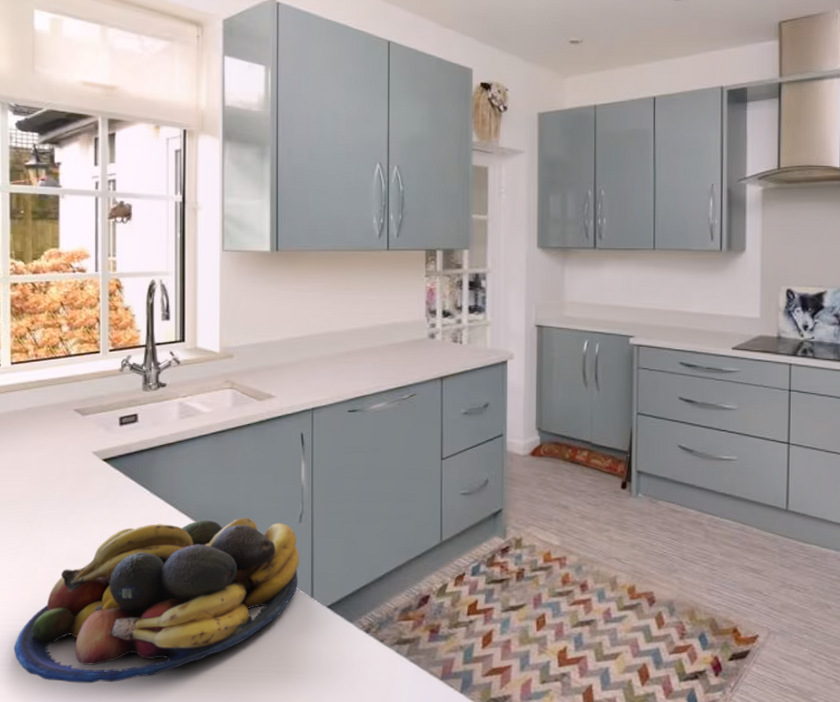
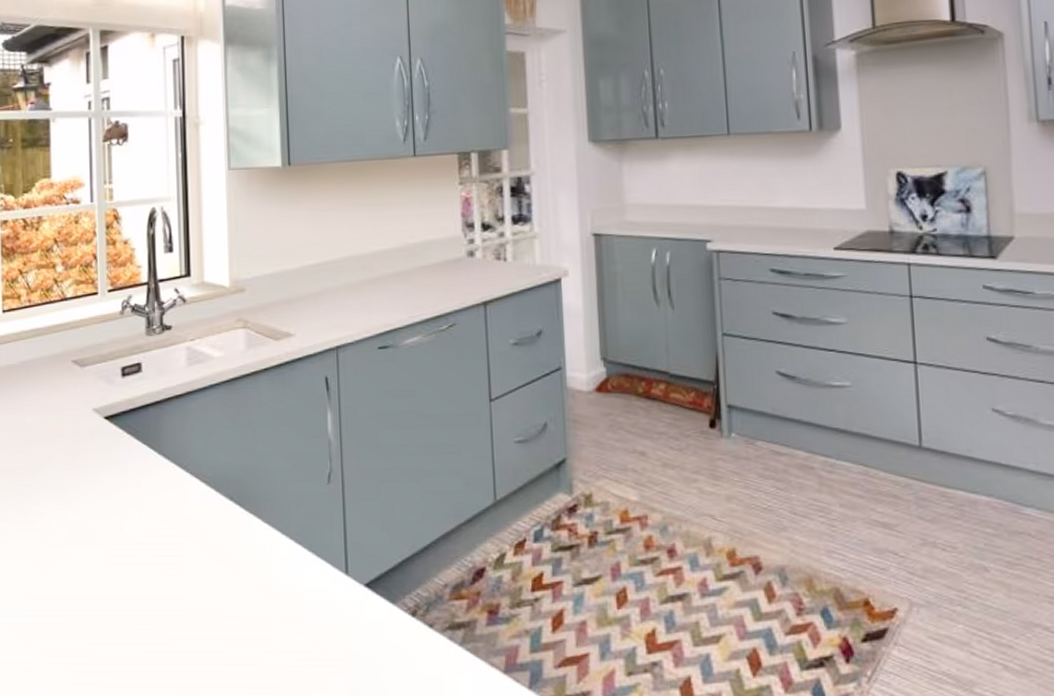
fruit bowl: present [14,518,300,684] -> none [12,480,331,684]

